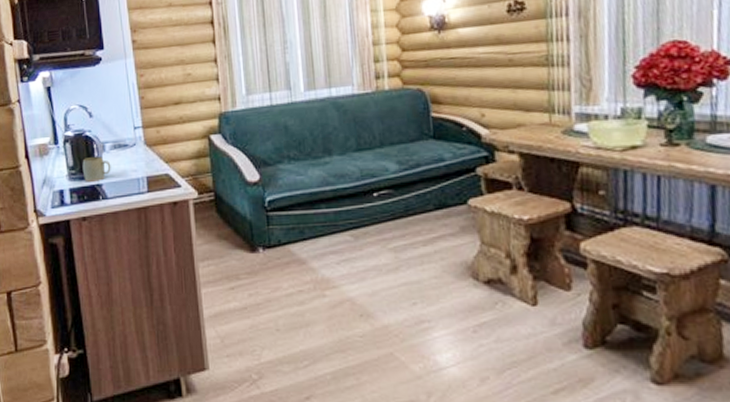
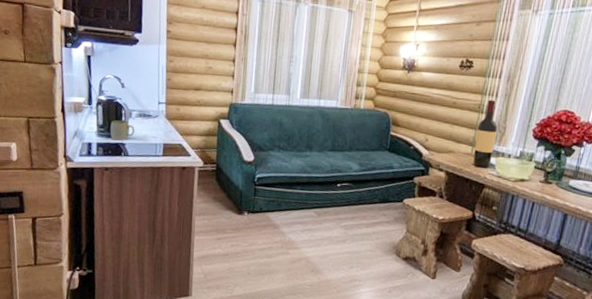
wine bottle: none [550,46,582,140] -> present [473,99,497,168]

